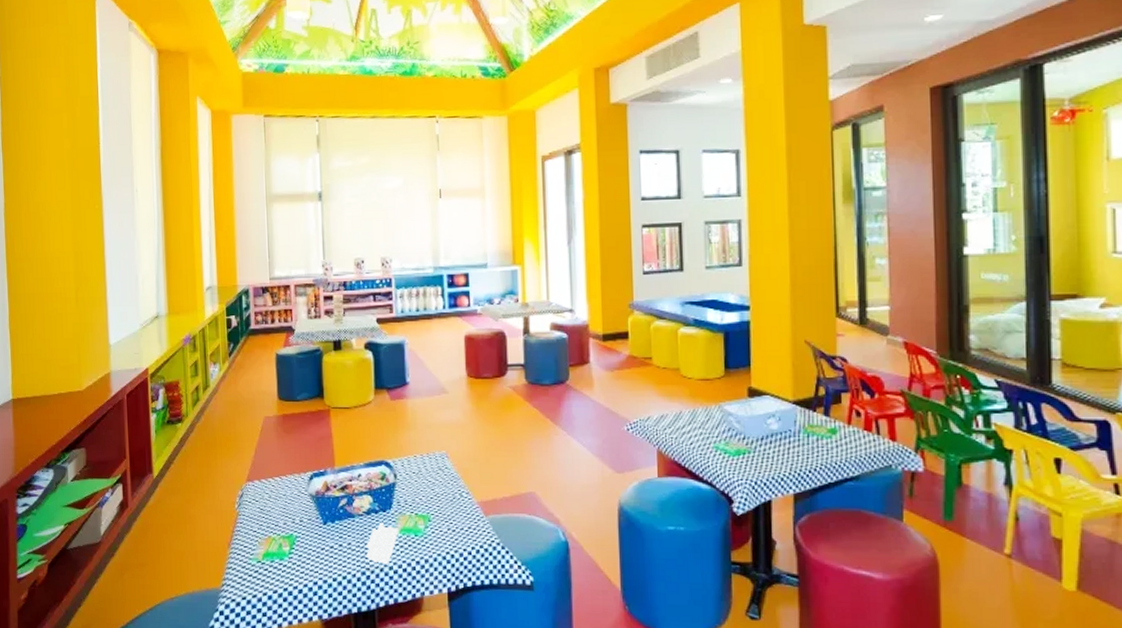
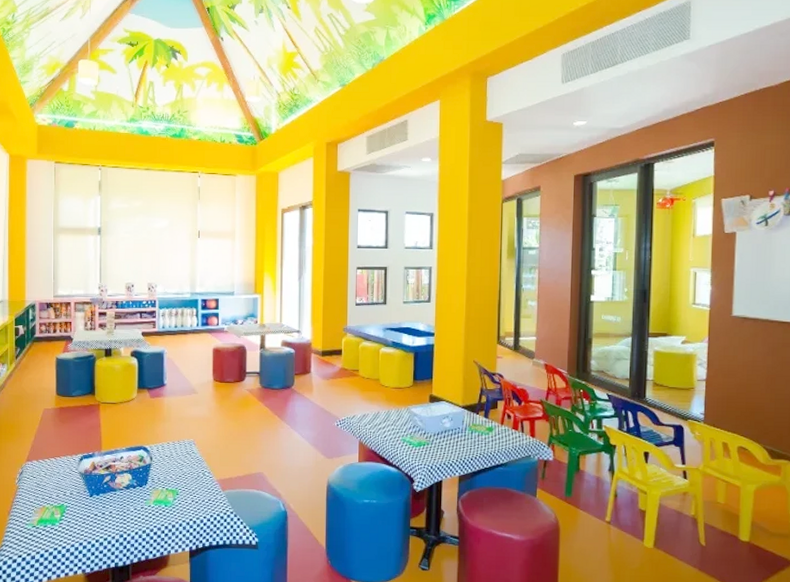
paper sheet: present [366,522,398,565] -> none [125,495,152,529]

